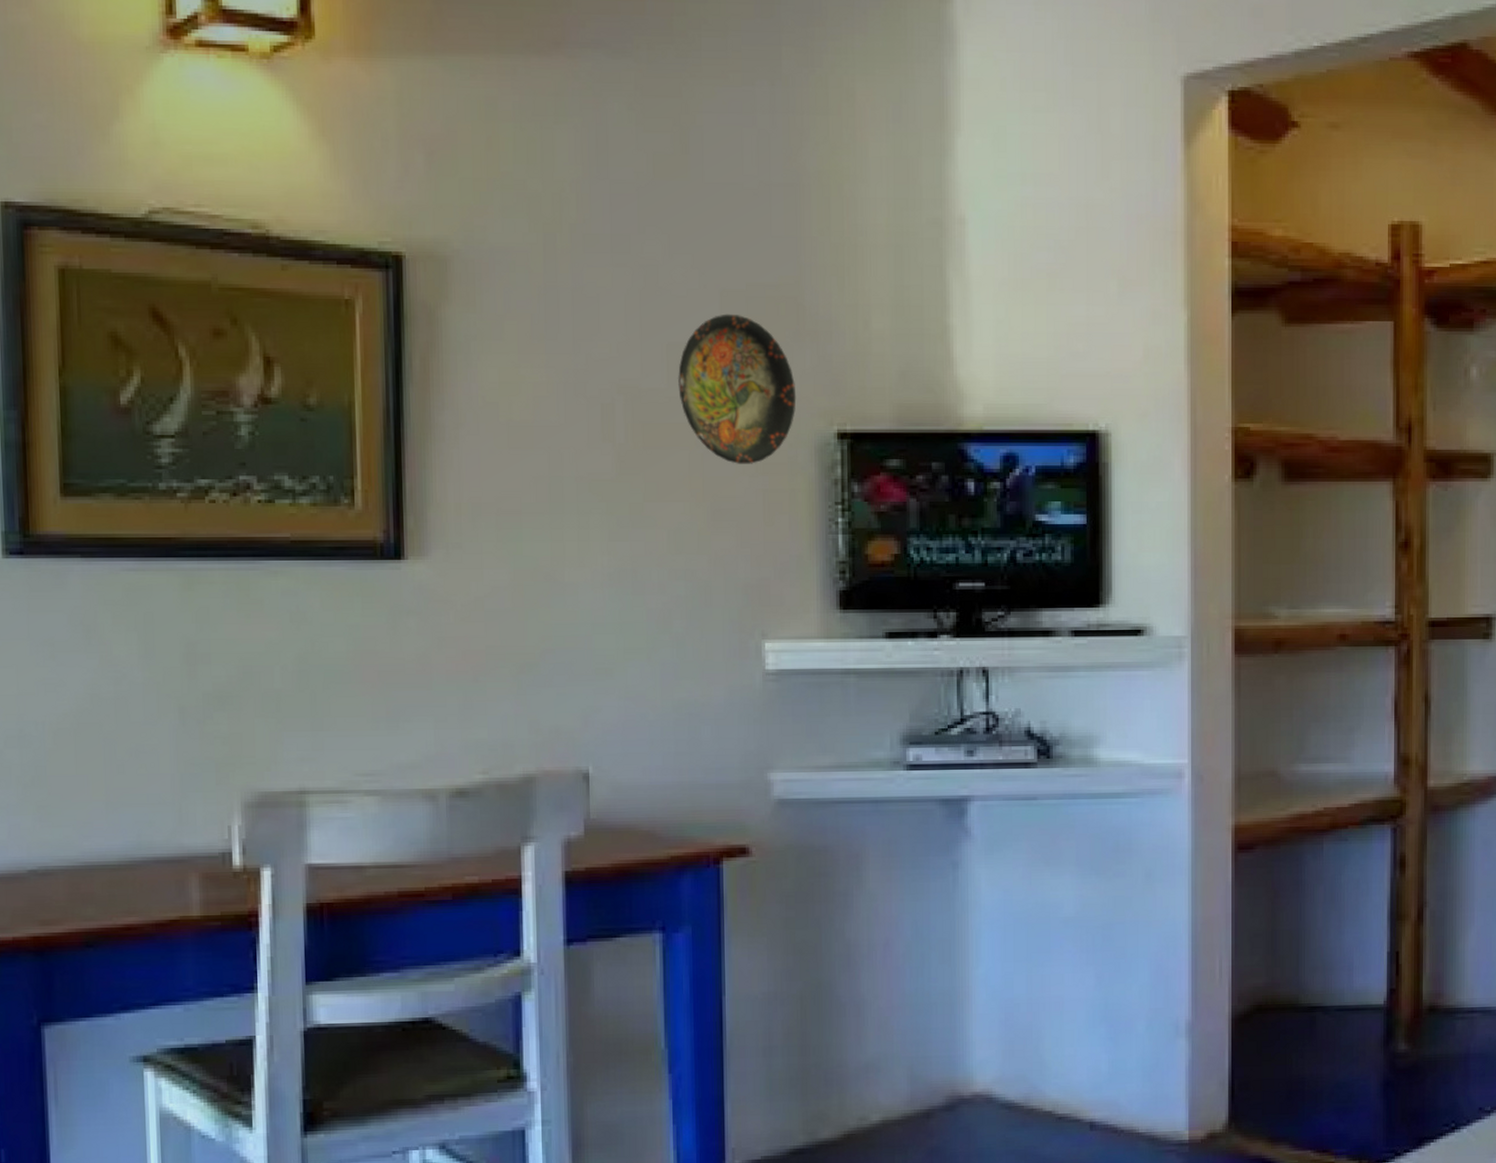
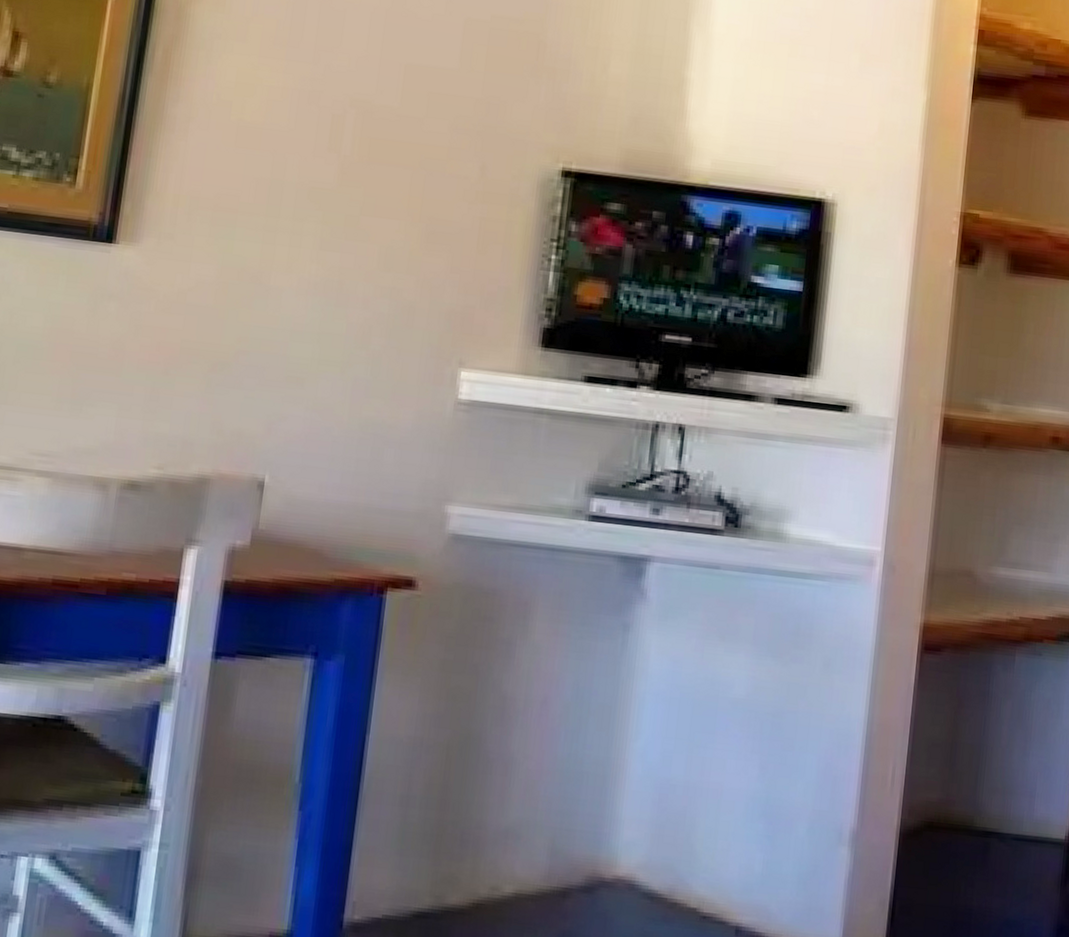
decorative plate: present [678,314,797,464] -> none [410,42,527,192]

